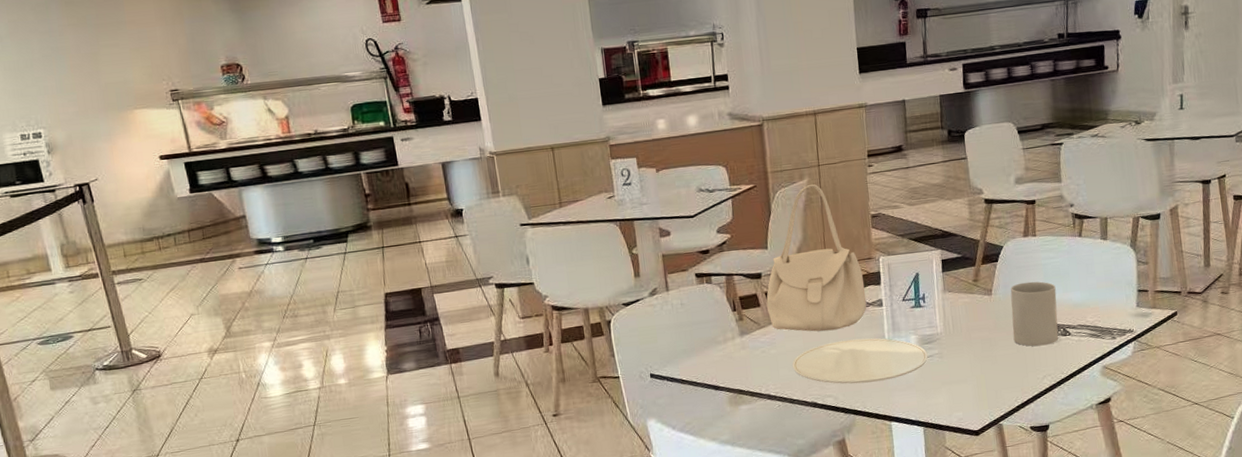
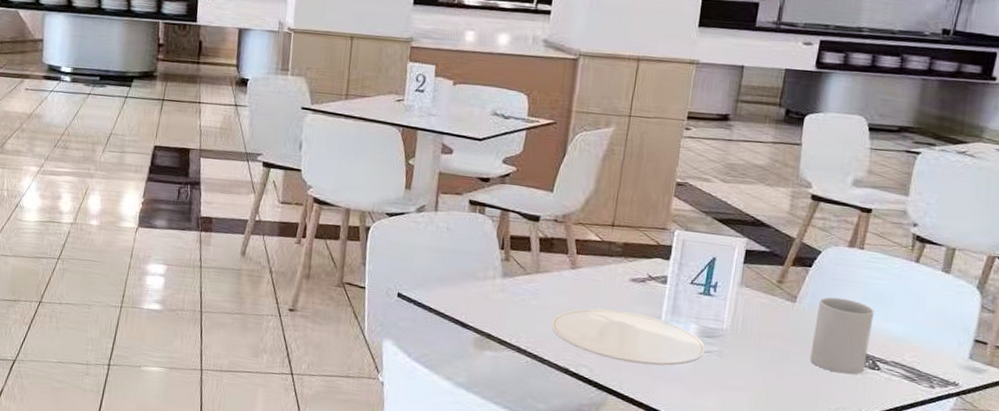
handbag: present [766,184,867,332] -> none [537,133,652,297]

